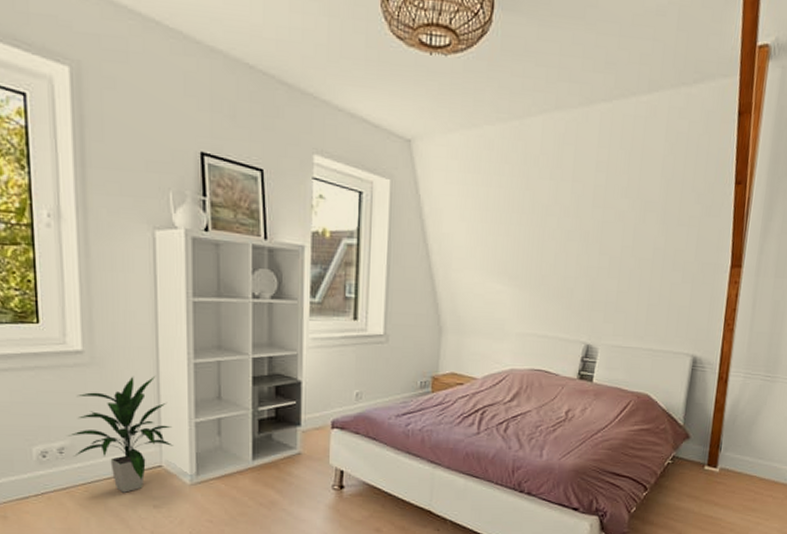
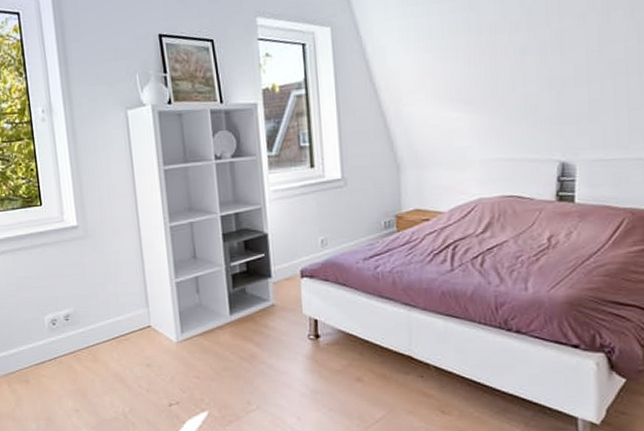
indoor plant: present [68,375,173,493] -> none [72,242,159,354]

